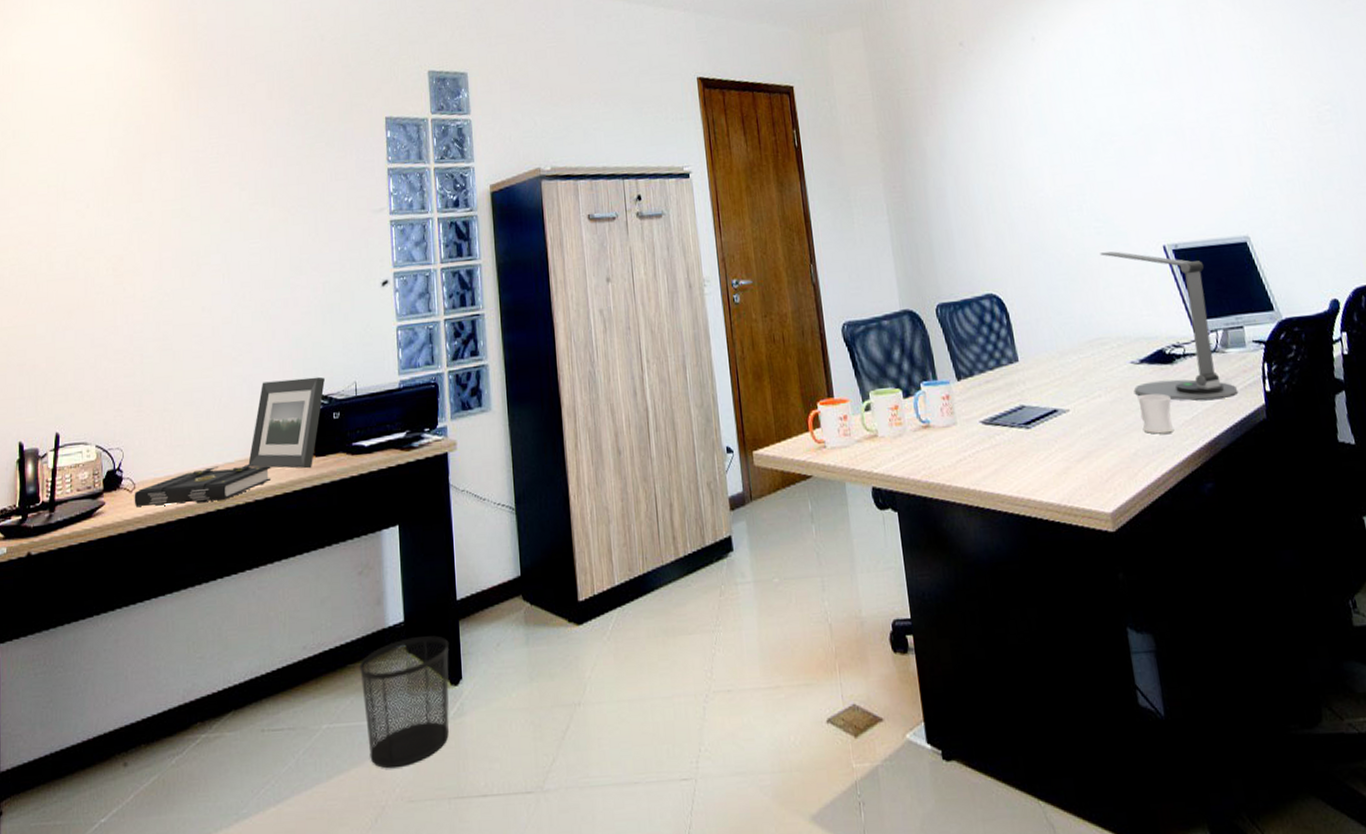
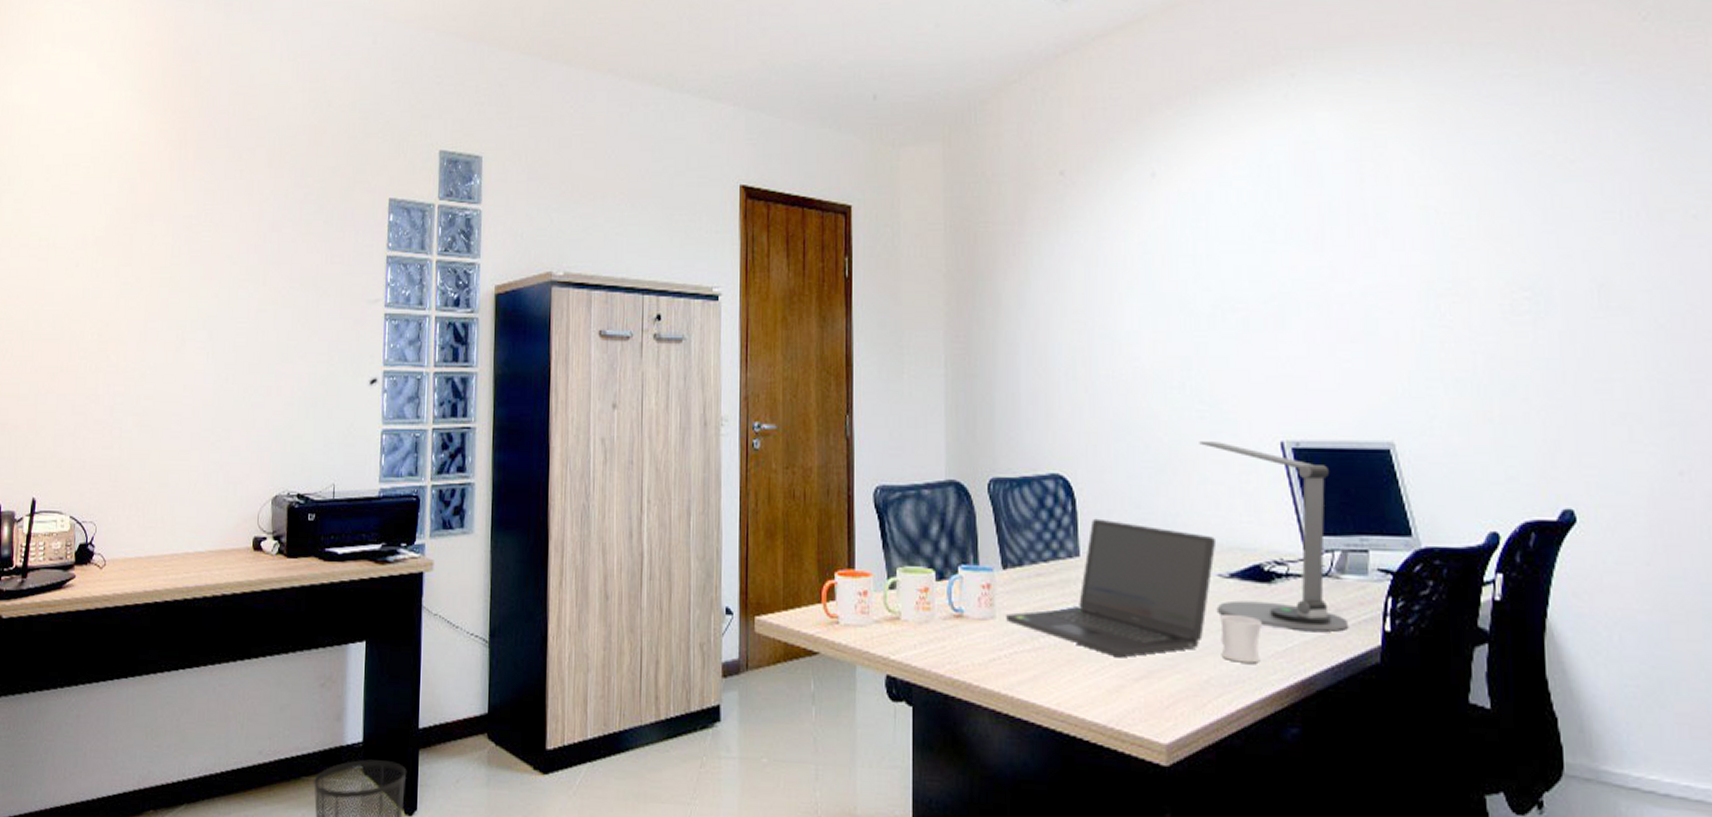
spell book: present [134,463,272,507] -> none [103,554,241,590]
picture frame: present [248,376,326,469] -> none [218,472,304,569]
laptop: none [966,327,1126,444] -> present [1006,518,1217,658]

